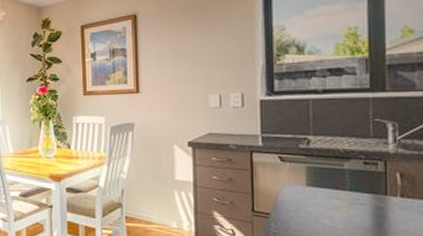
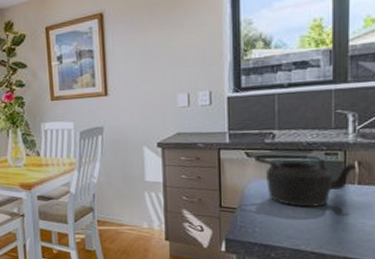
teapot: none [287,160,399,218] -> present [253,153,357,207]

